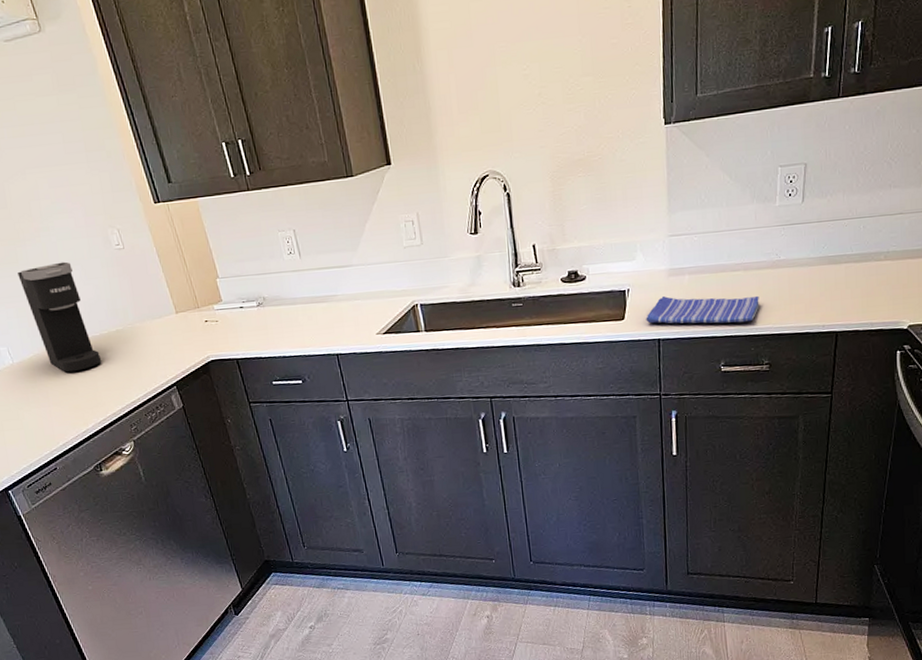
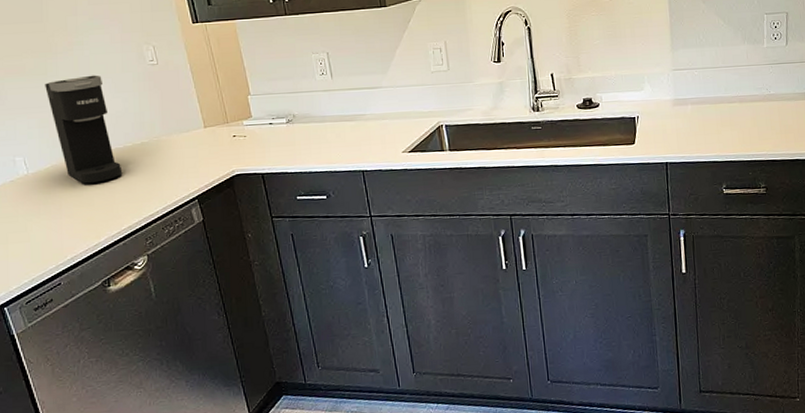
dish towel: present [646,295,760,324] -> none [654,124,755,150]

